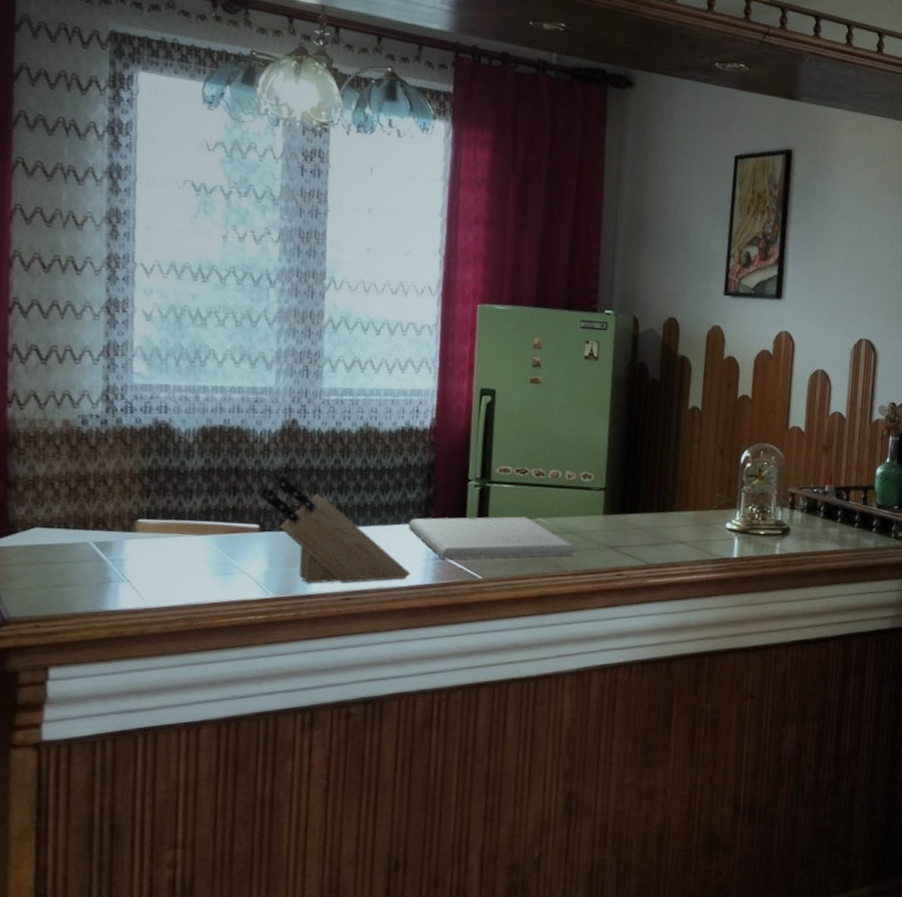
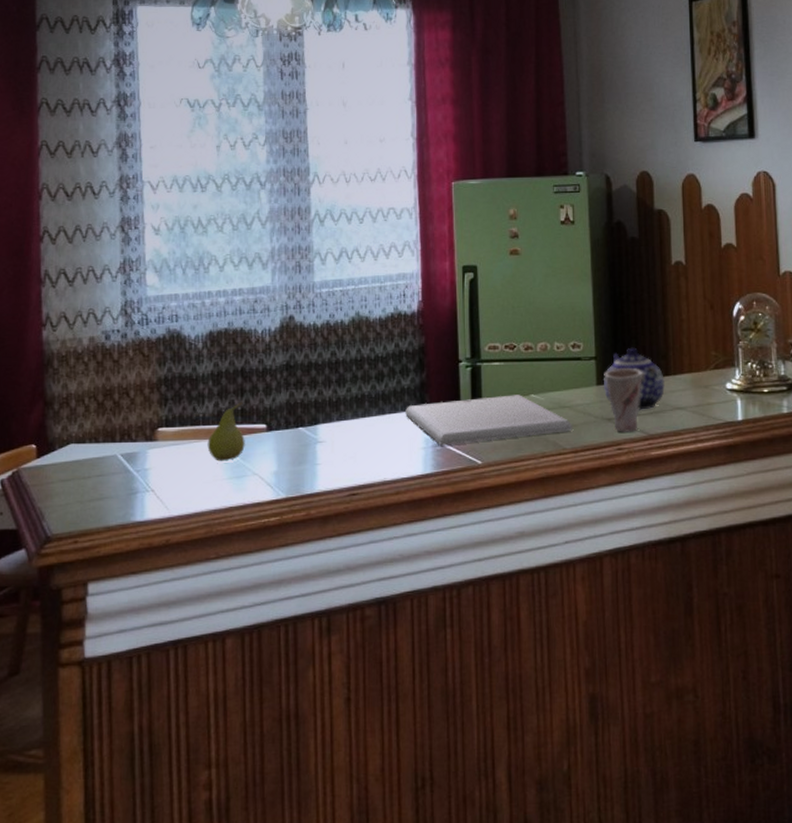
fruit: none [192,499,236,559] -> present [207,401,245,463]
knife block: present [261,468,411,583] -> none [266,366,412,480]
teapot: none [609,482,669,541] -> present [603,347,665,410]
cup: none [611,500,650,560] -> present [604,367,643,432]

